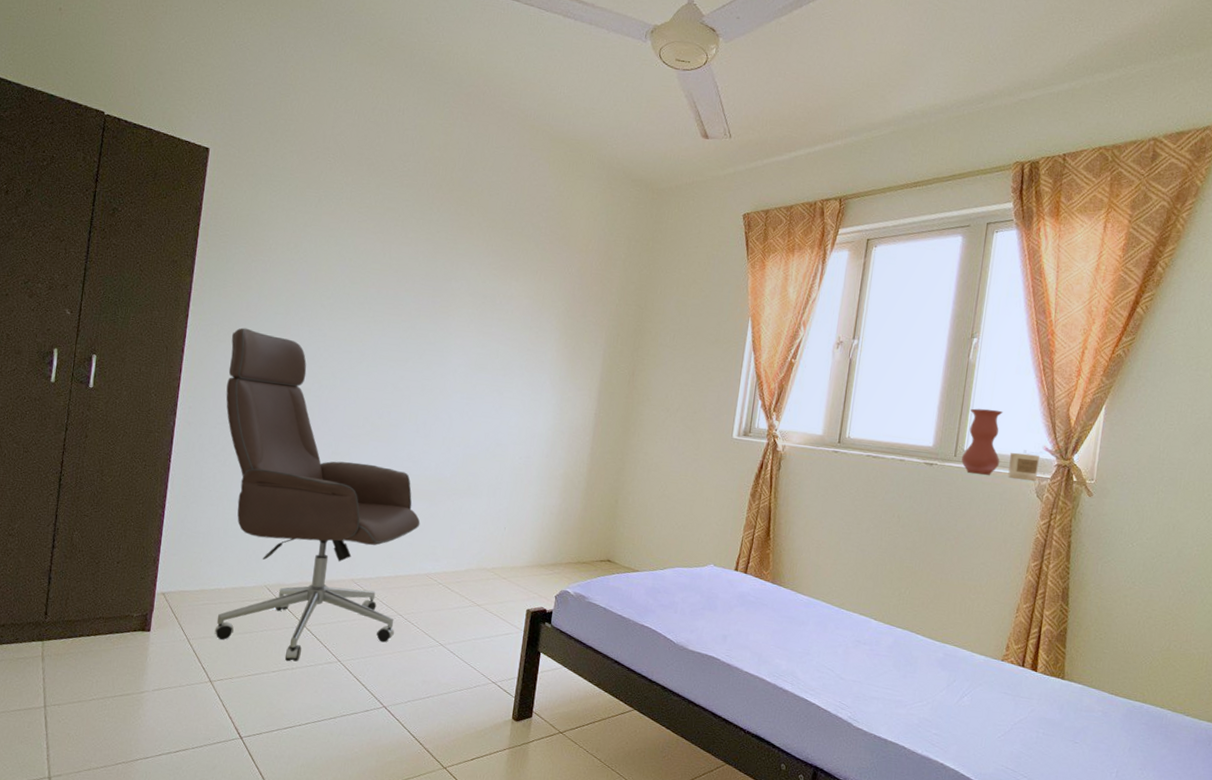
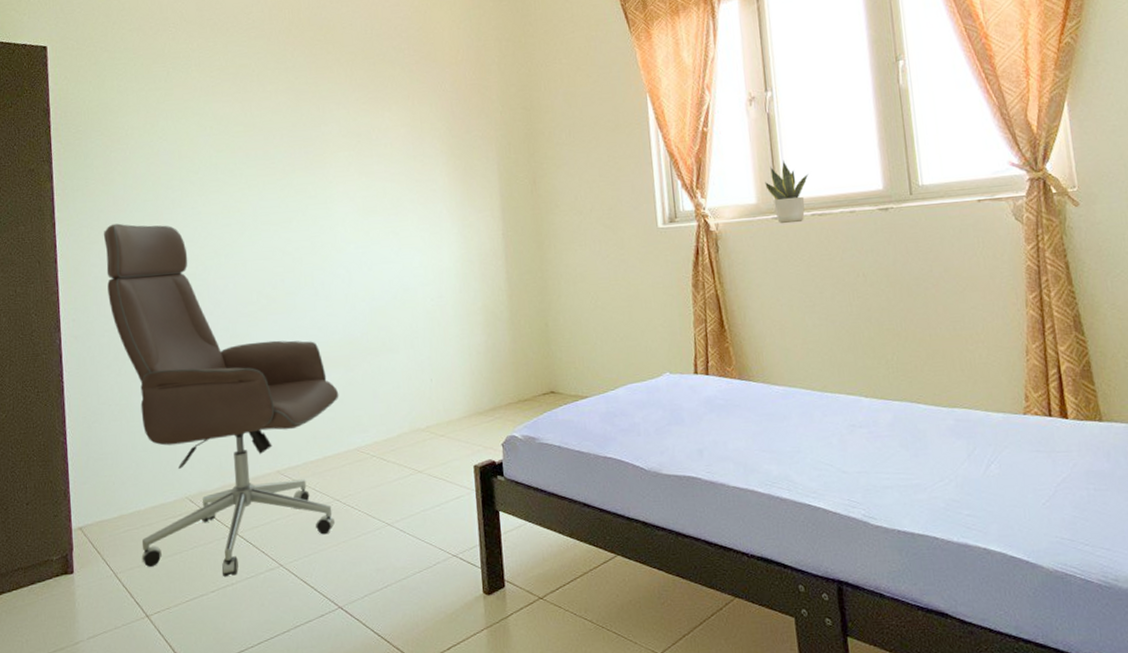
potted plant: none [833,402,873,460] -> present [765,159,809,224]
vase: present [961,408,1003,476] -> none [914,133,964,211]
candle: present [1008,449,1040,482] -> none [972,169,1010,206]

